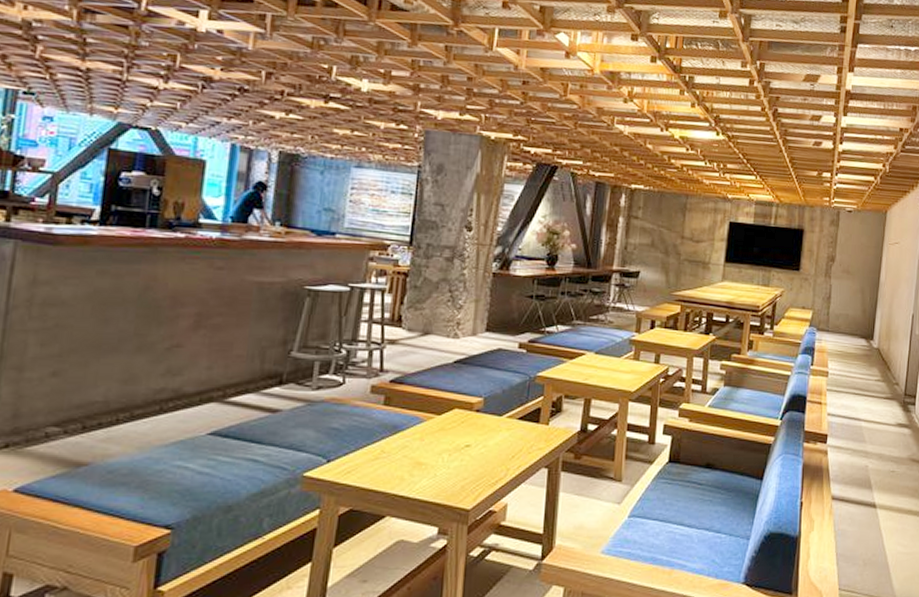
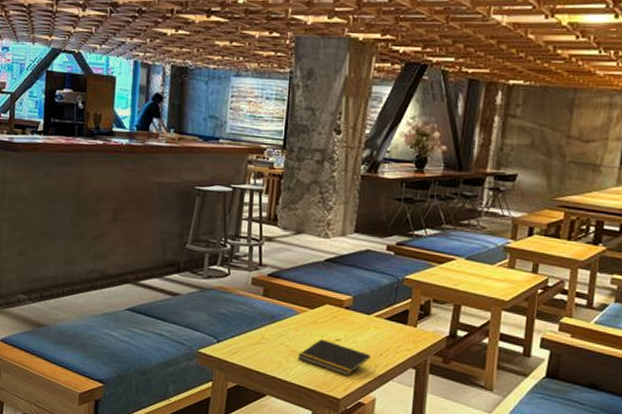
notepad: none [422,446,502,484] -> present [297,338,371,377]

